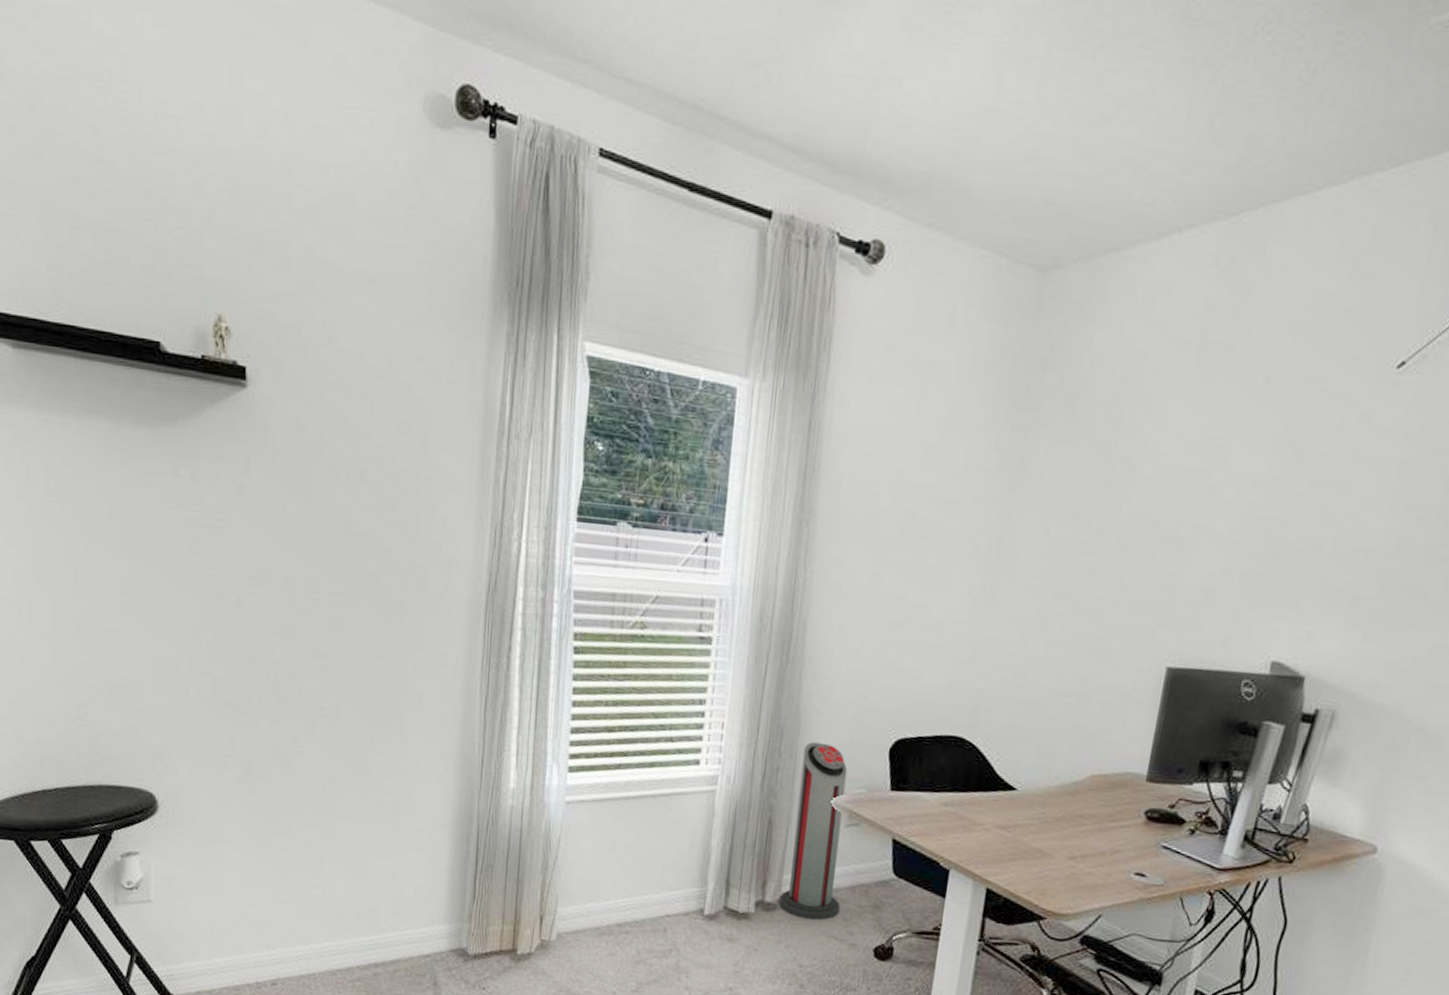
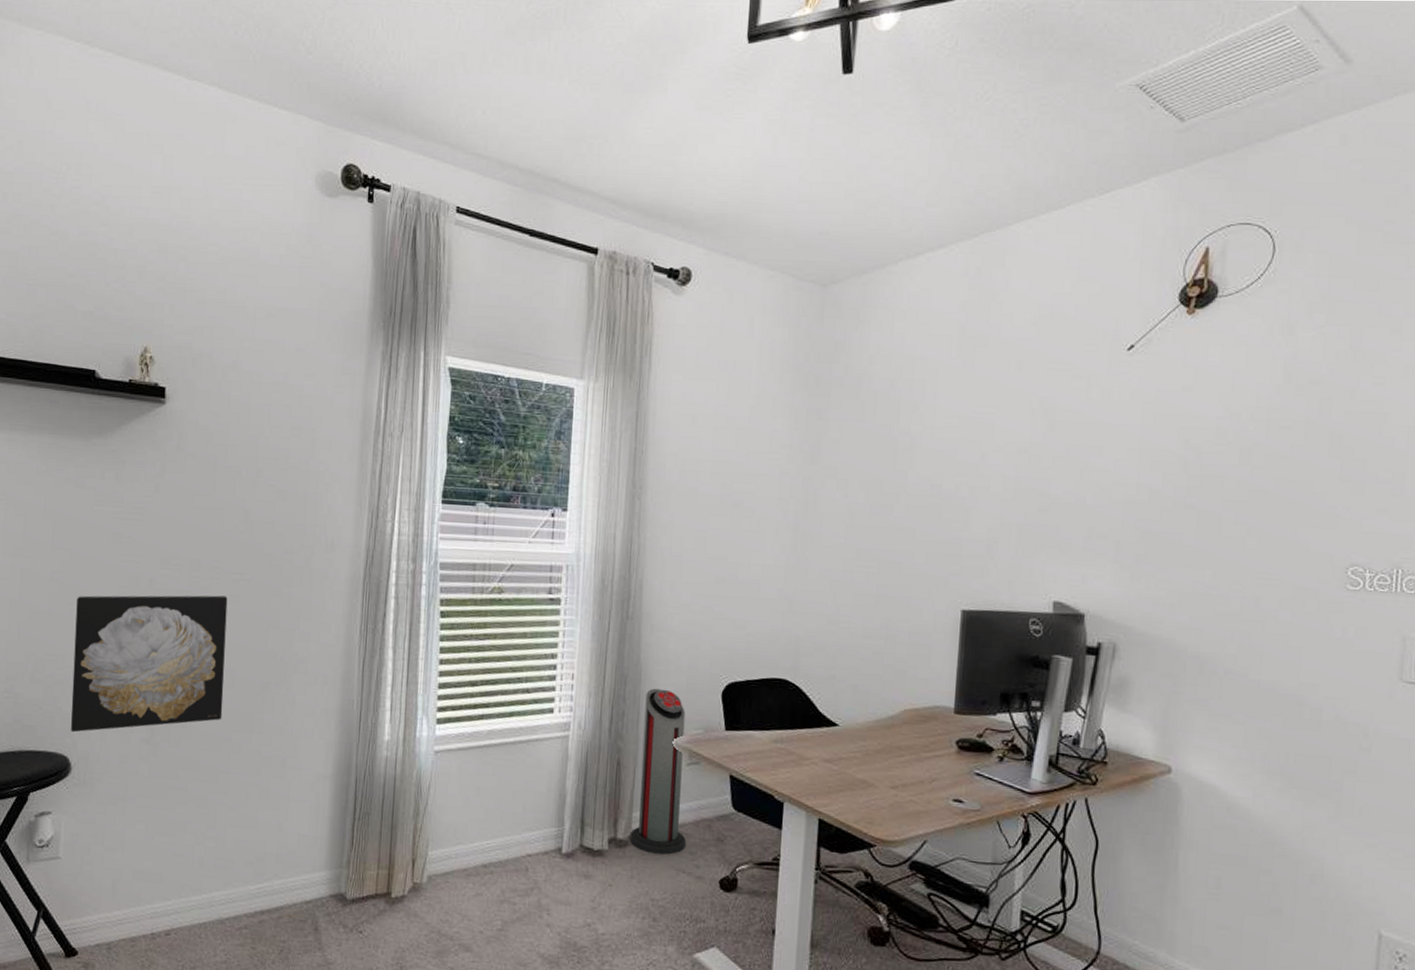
wall art: none [154,613,329,767] -> present [70,595,228,733]

